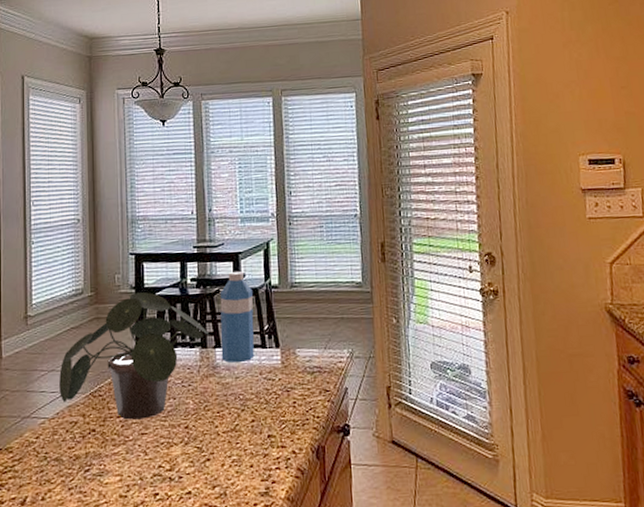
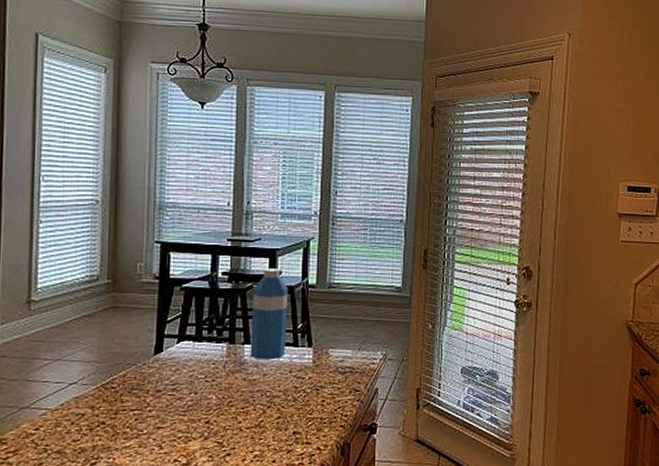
potted plant: present [59,291,208,420] -> none [65,282,238,414]

